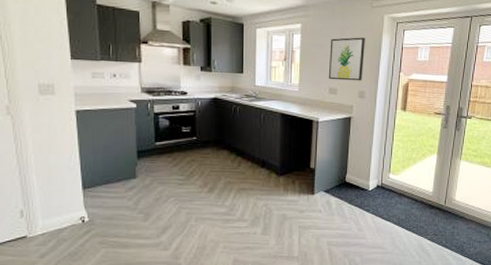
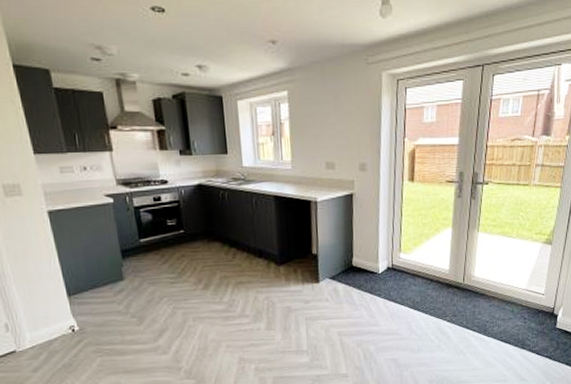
wall art: present [328,37,365,81] -> none [322,101,363,153]

